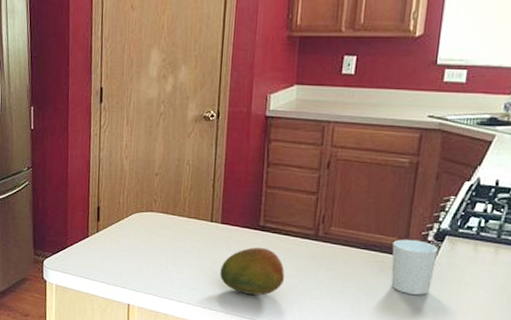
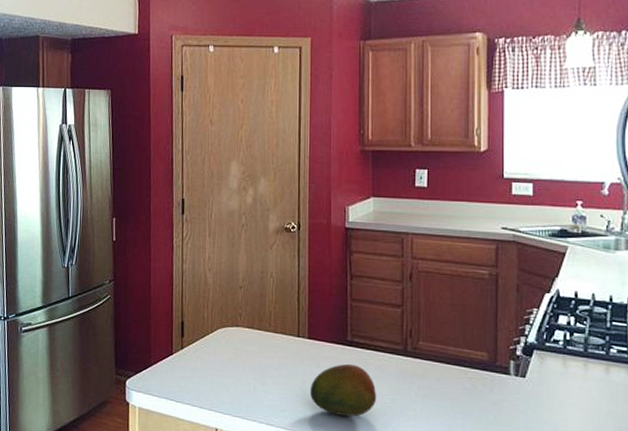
cup: present [391,239,439,295] -> none [482,353,528,414]

